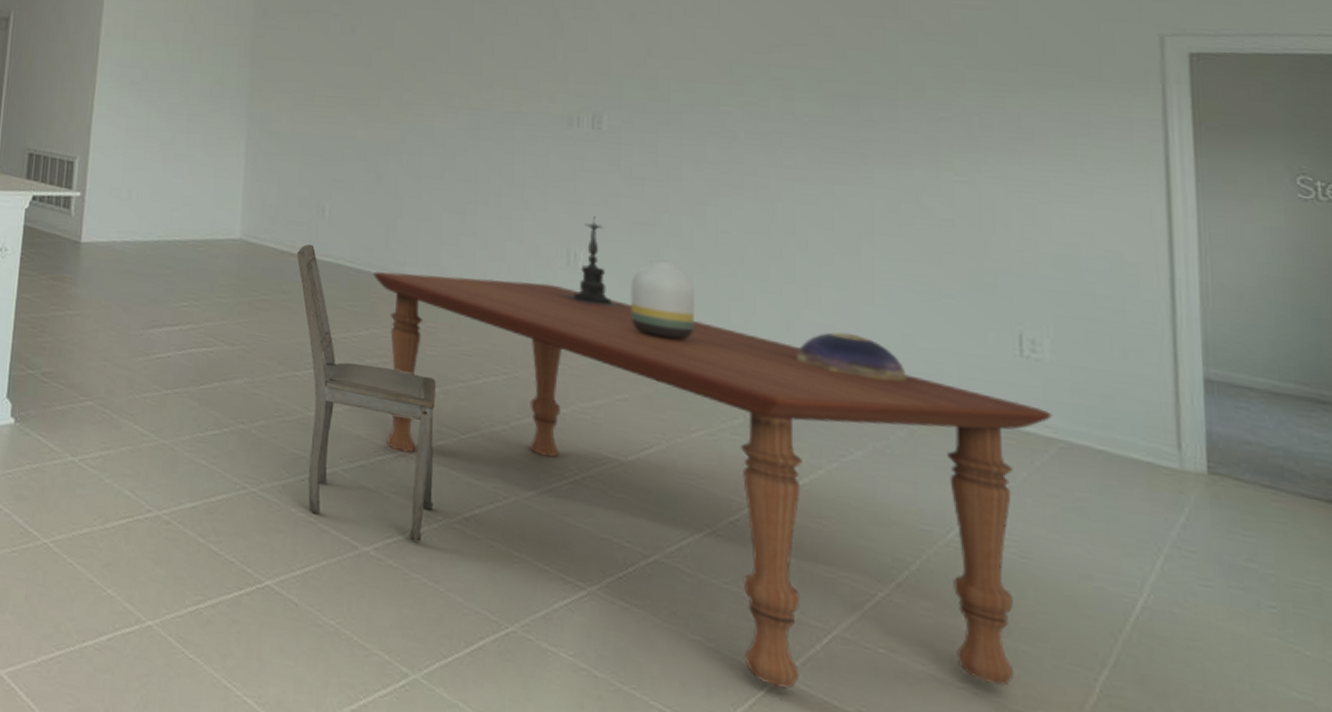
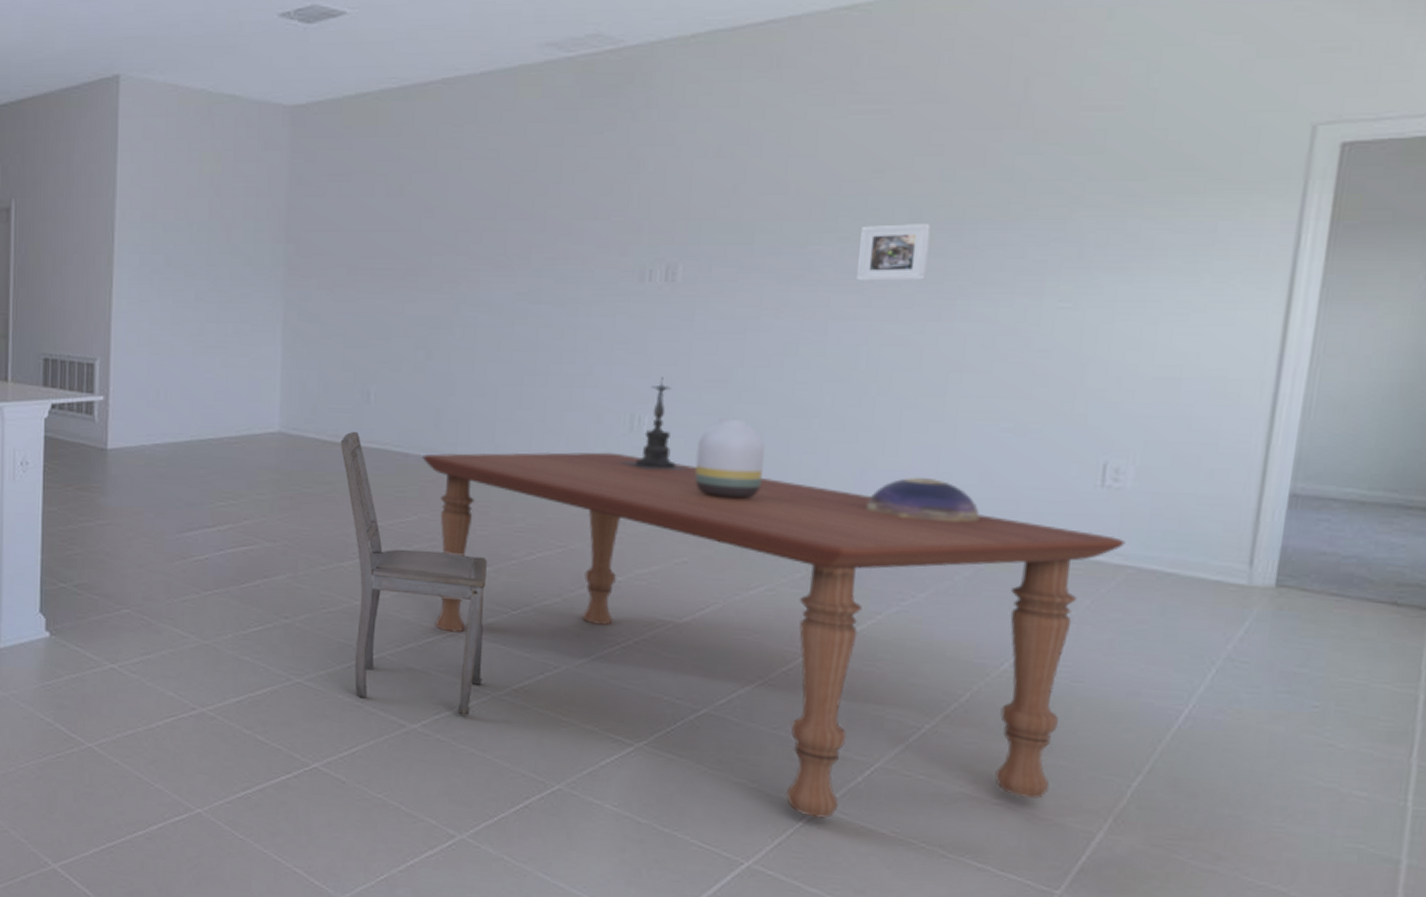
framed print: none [766,93,829,145] -> present [857,224,931,281]

